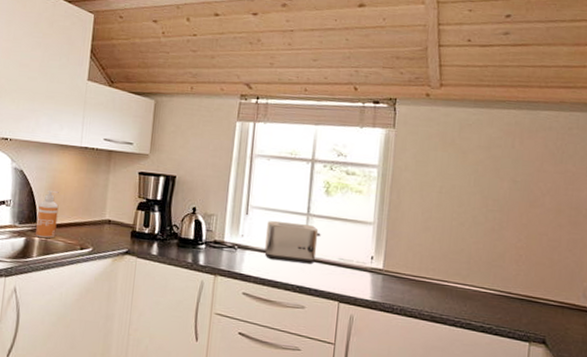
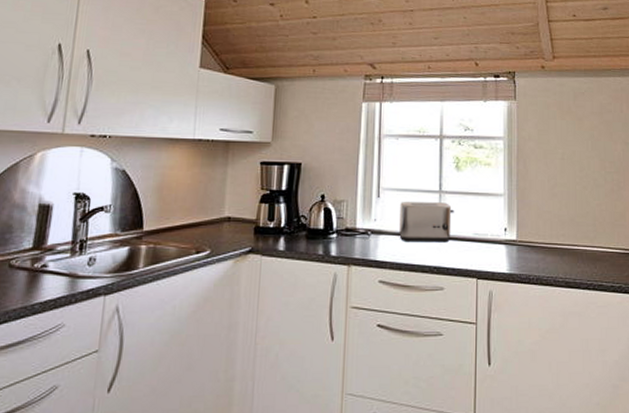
soap dispenser: present [35,189,59,239] -> none [142,189,169,245]

